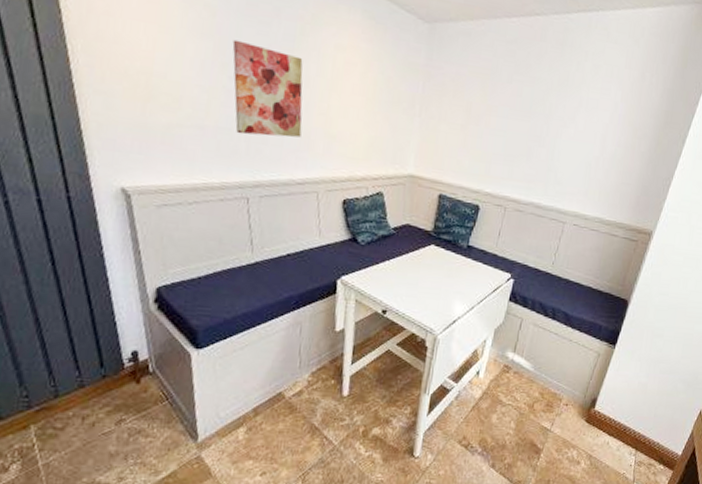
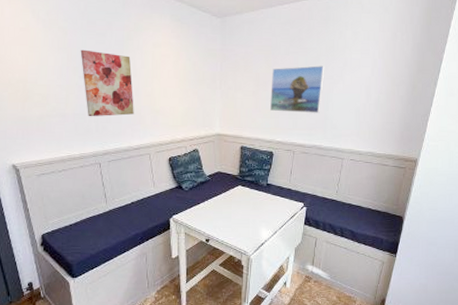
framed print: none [481,98,555,162] -> present [270,66,325,113]

